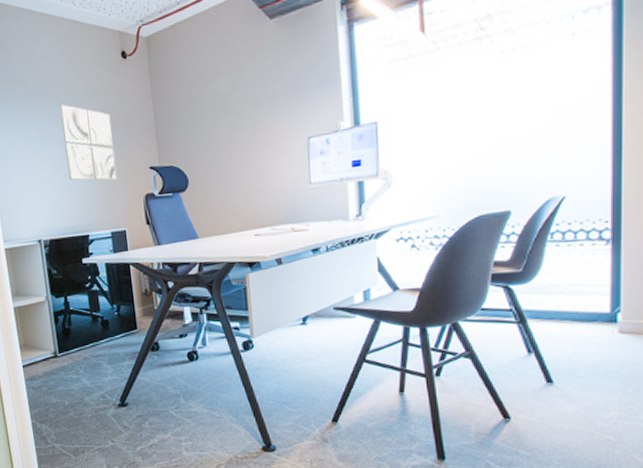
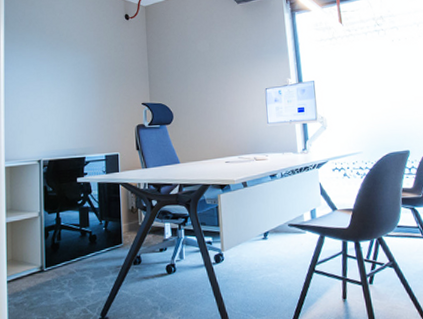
wall art: present [59,104,117,181] -> none [70,49,114,113]

